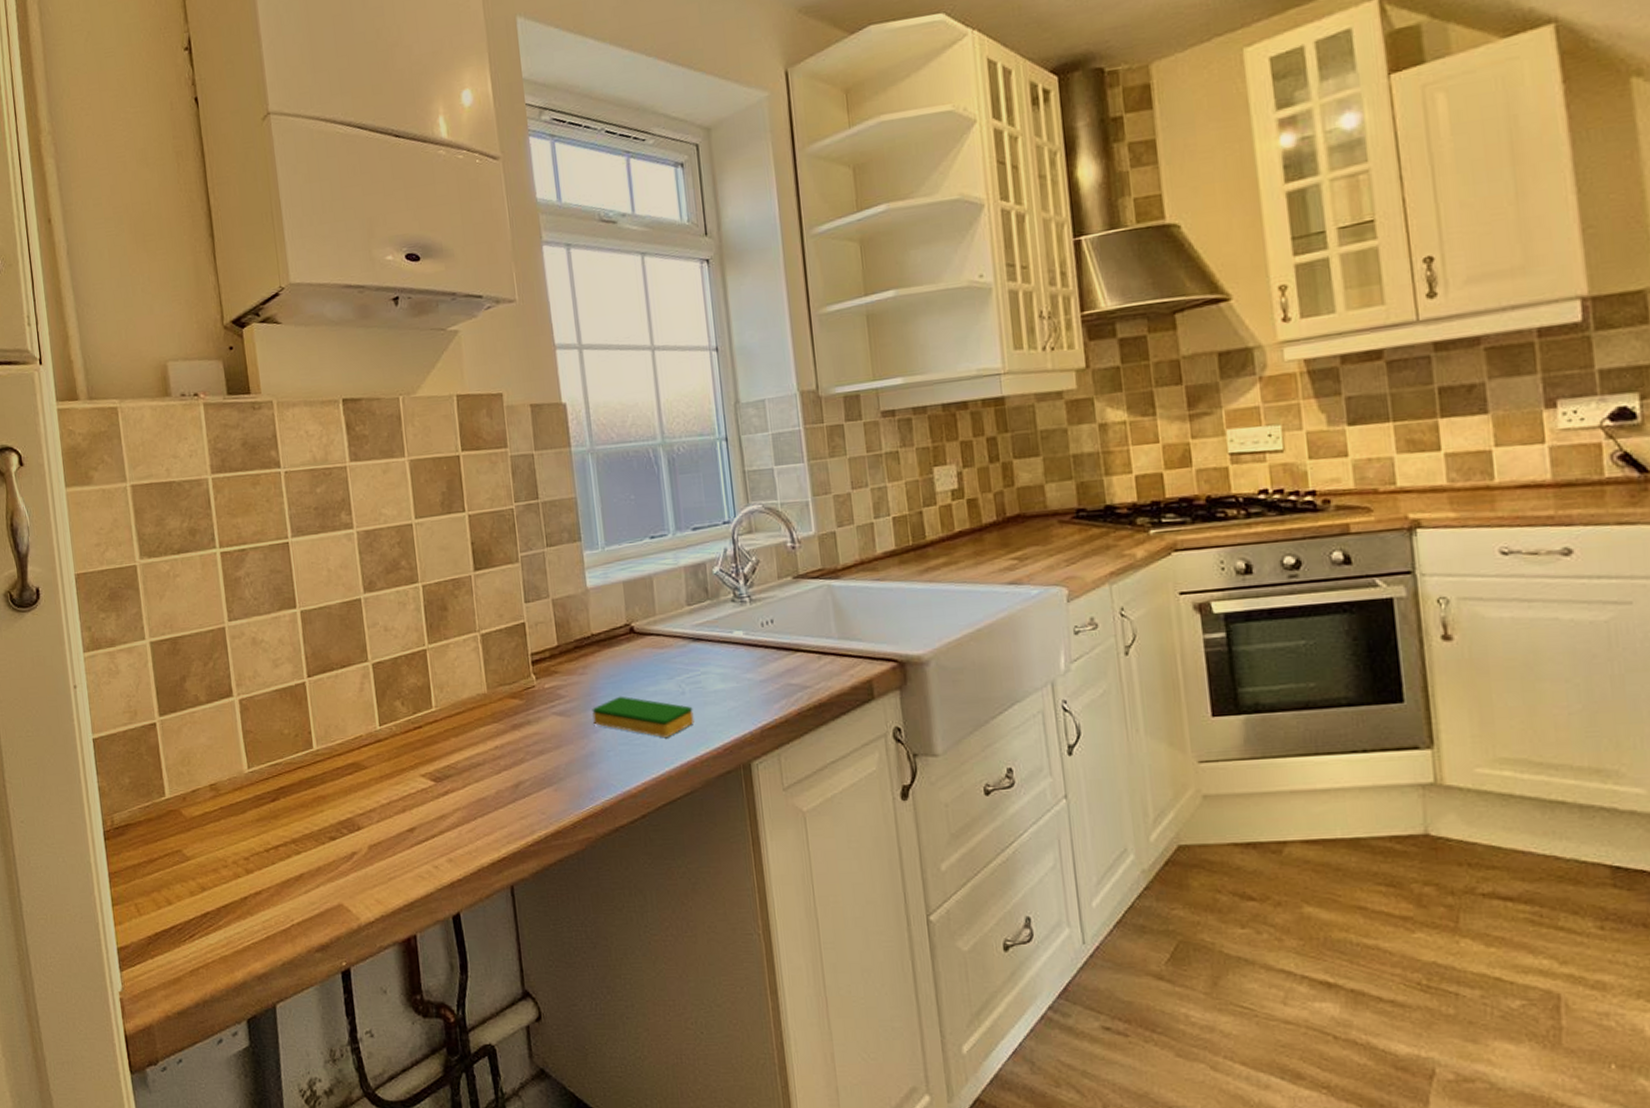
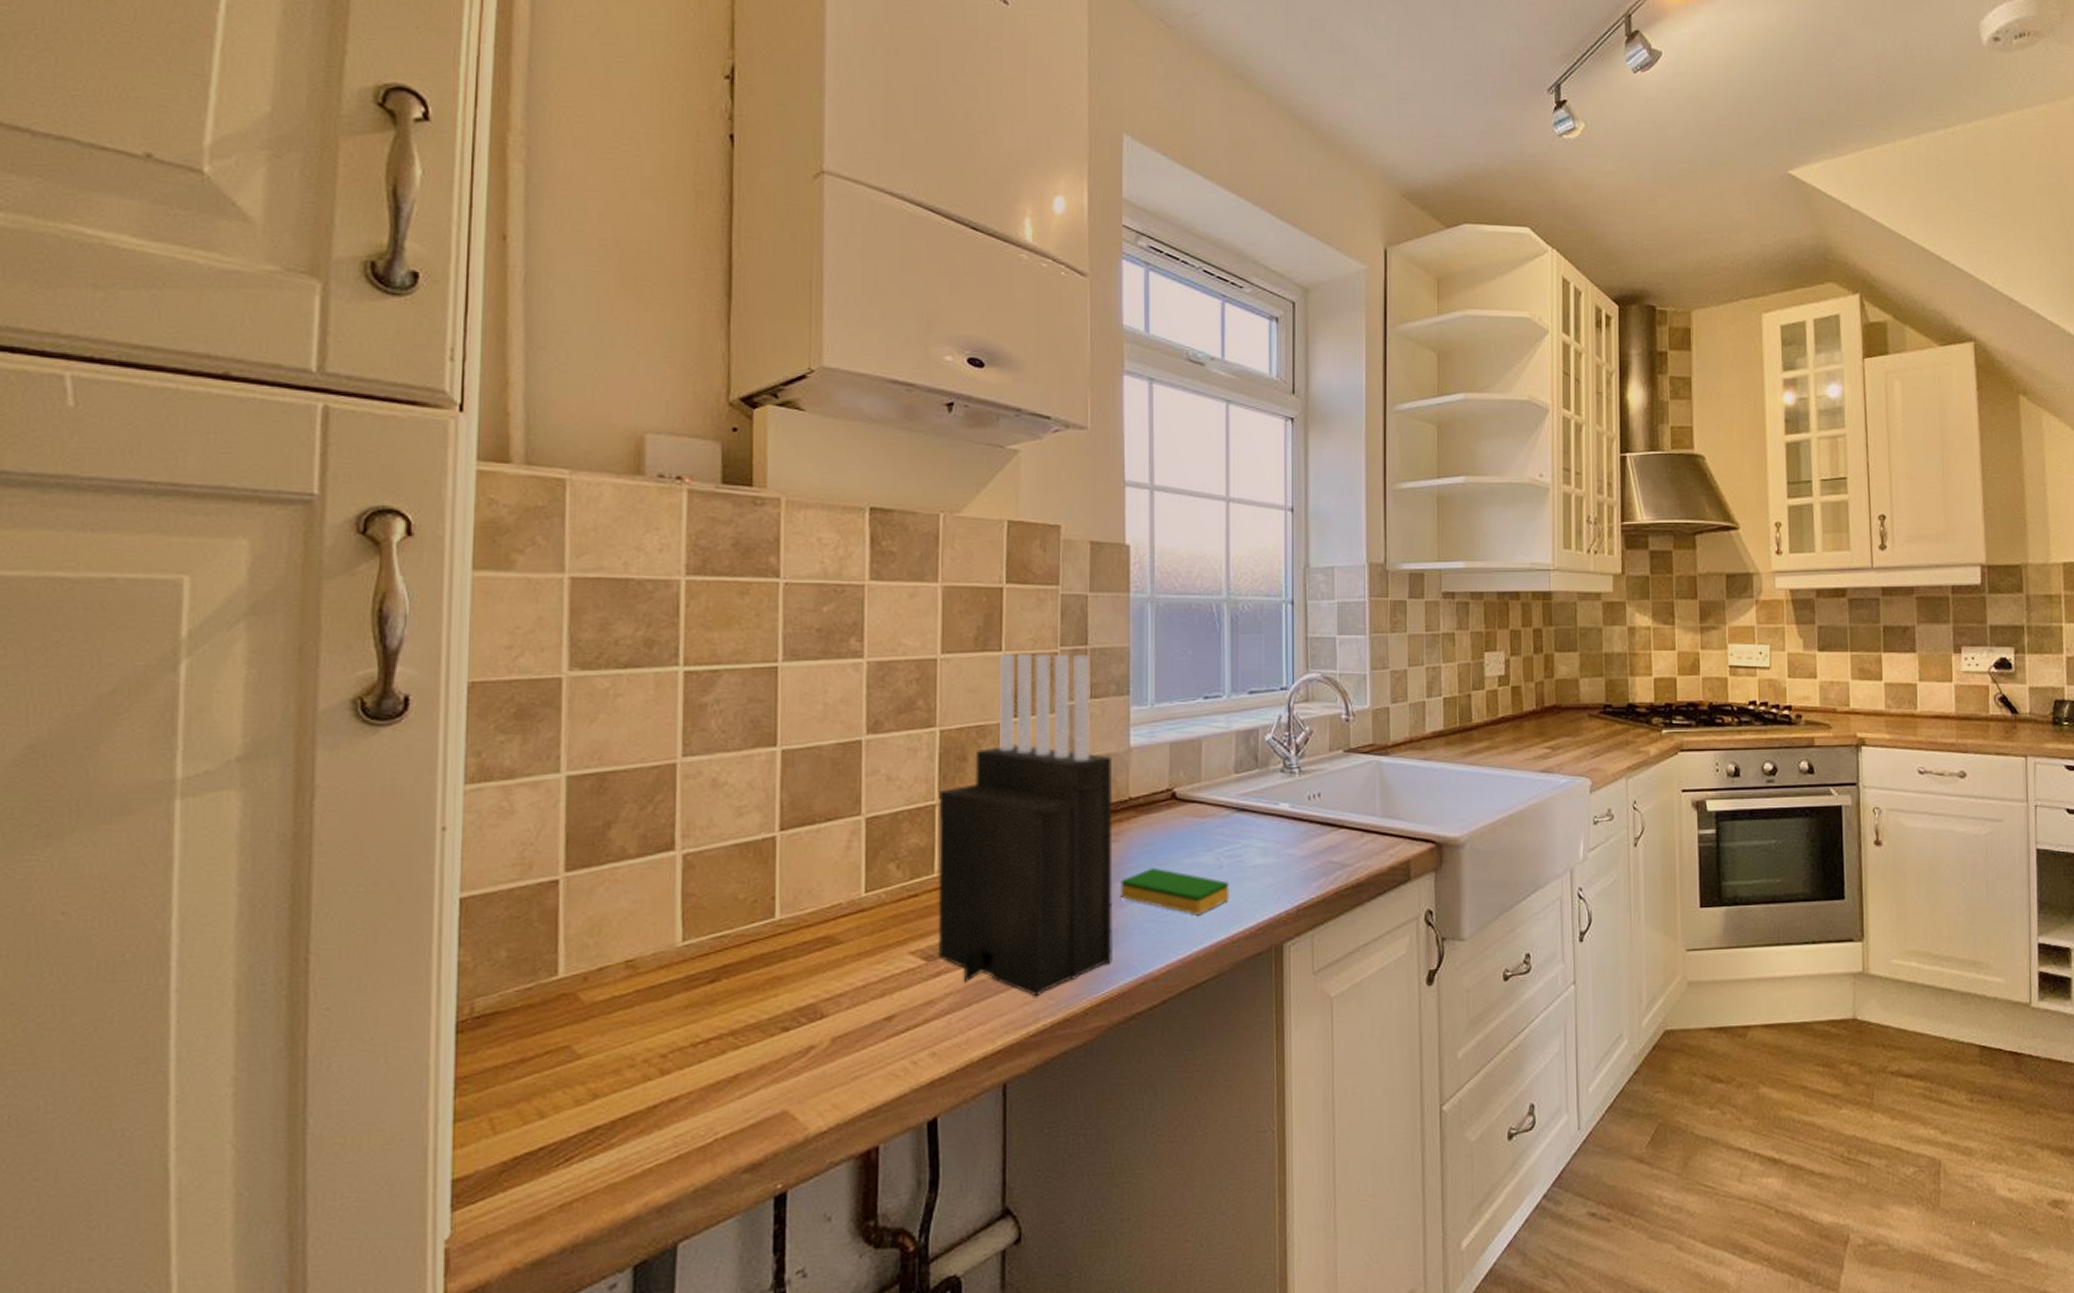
knife block: none [428,508,593,812] -> present [937,653,1113,997]

